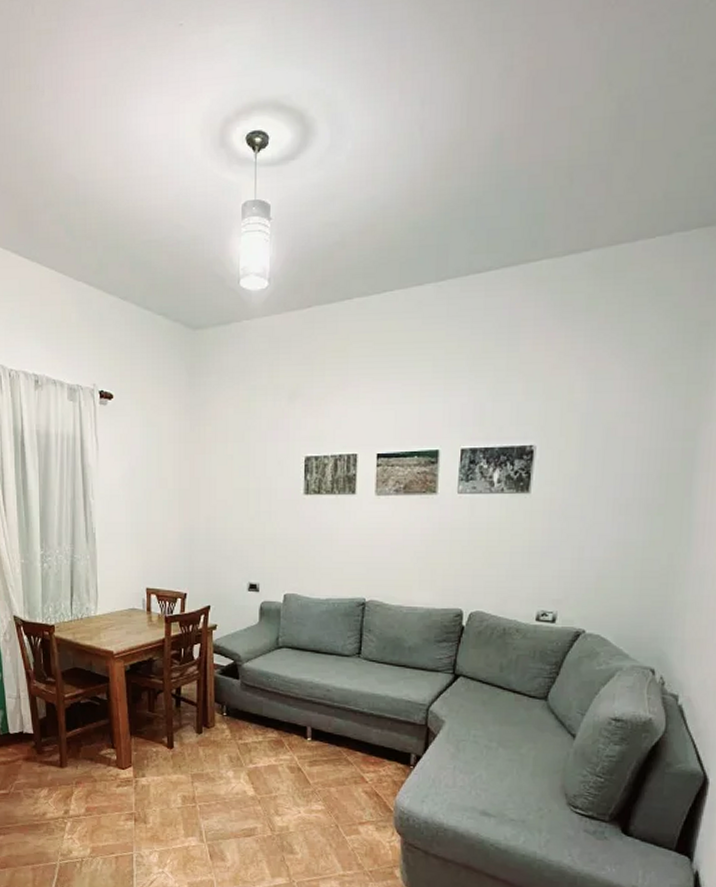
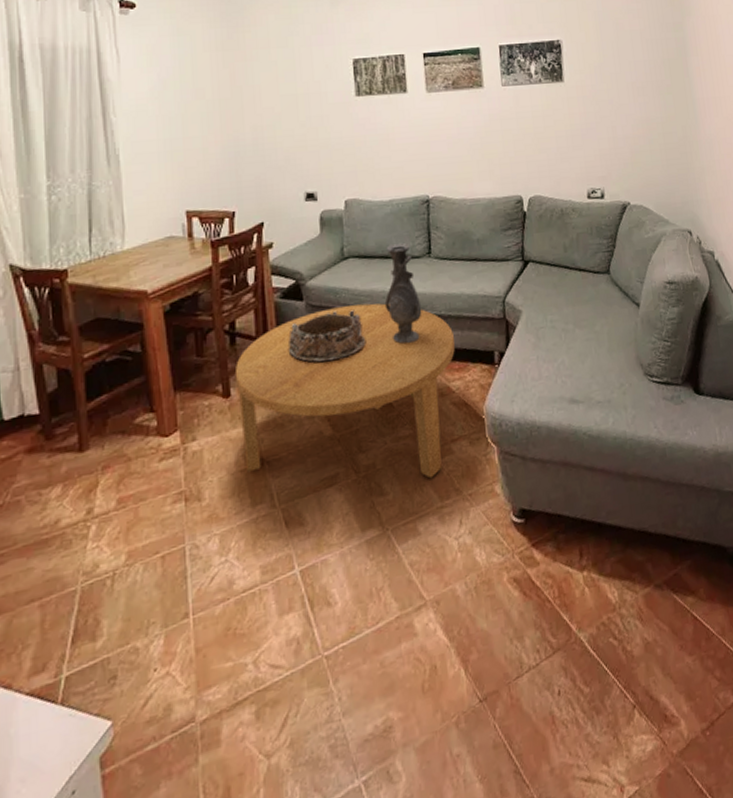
coffee table: none [179,690,373,850] -> present [236,303,455,479]
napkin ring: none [223,692,291,735] -> present [288,310,366,364]
vase: none [311,640,346,732] -> present [384,243,422,344]

